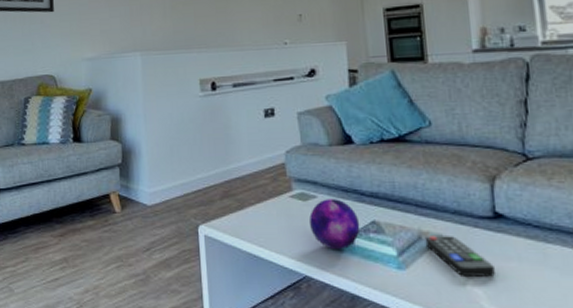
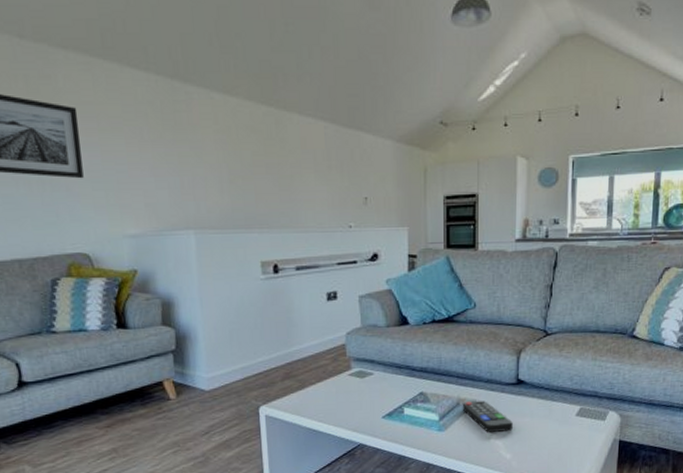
decorative orb: present [309,199,360,250] -> none [366,375,410,420]

